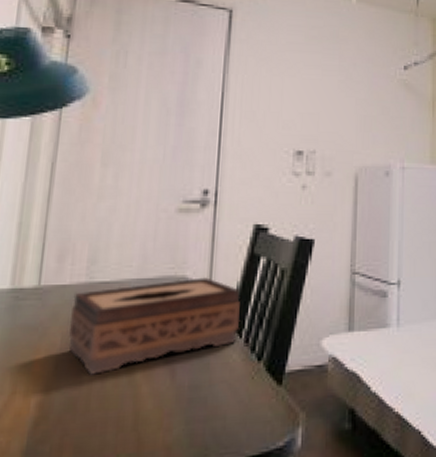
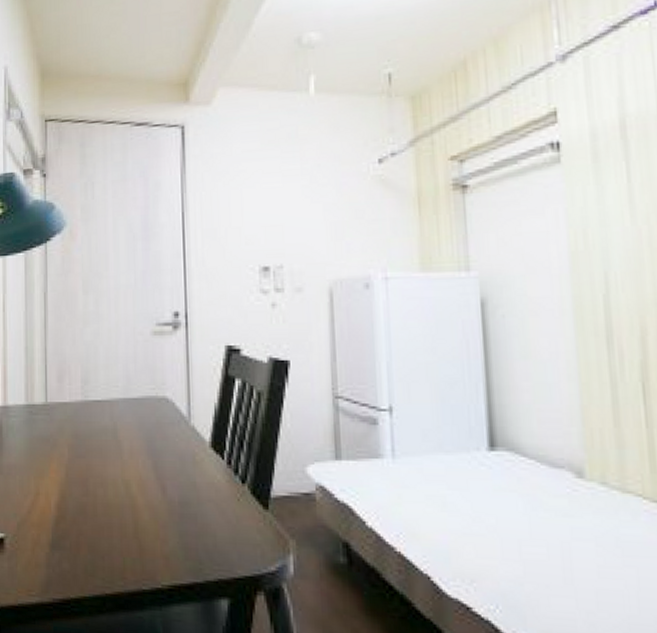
tissue box: present [69,277,241,376] -> none [73,398,221,485]

